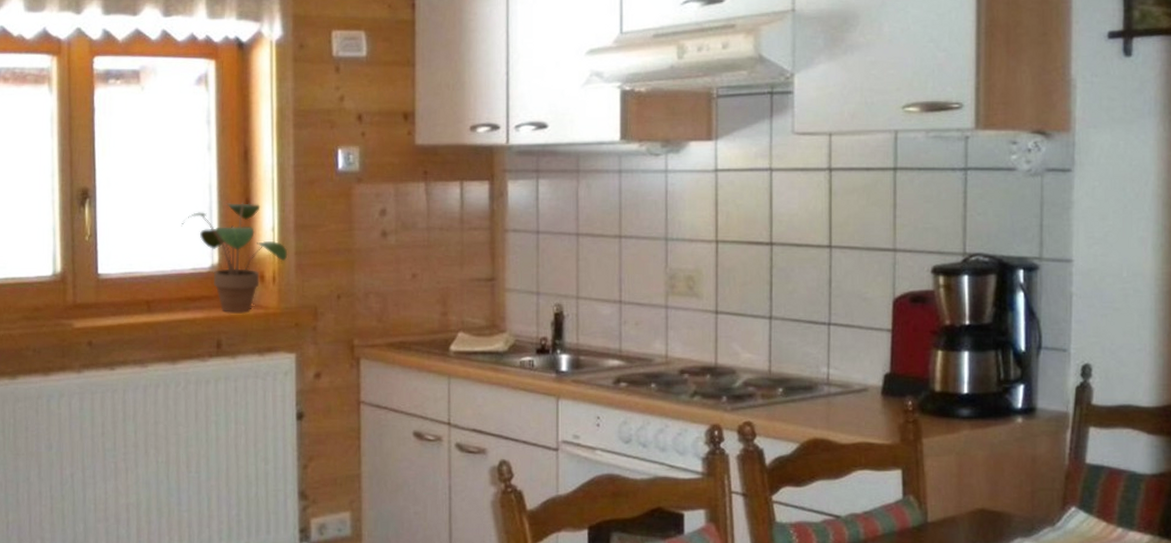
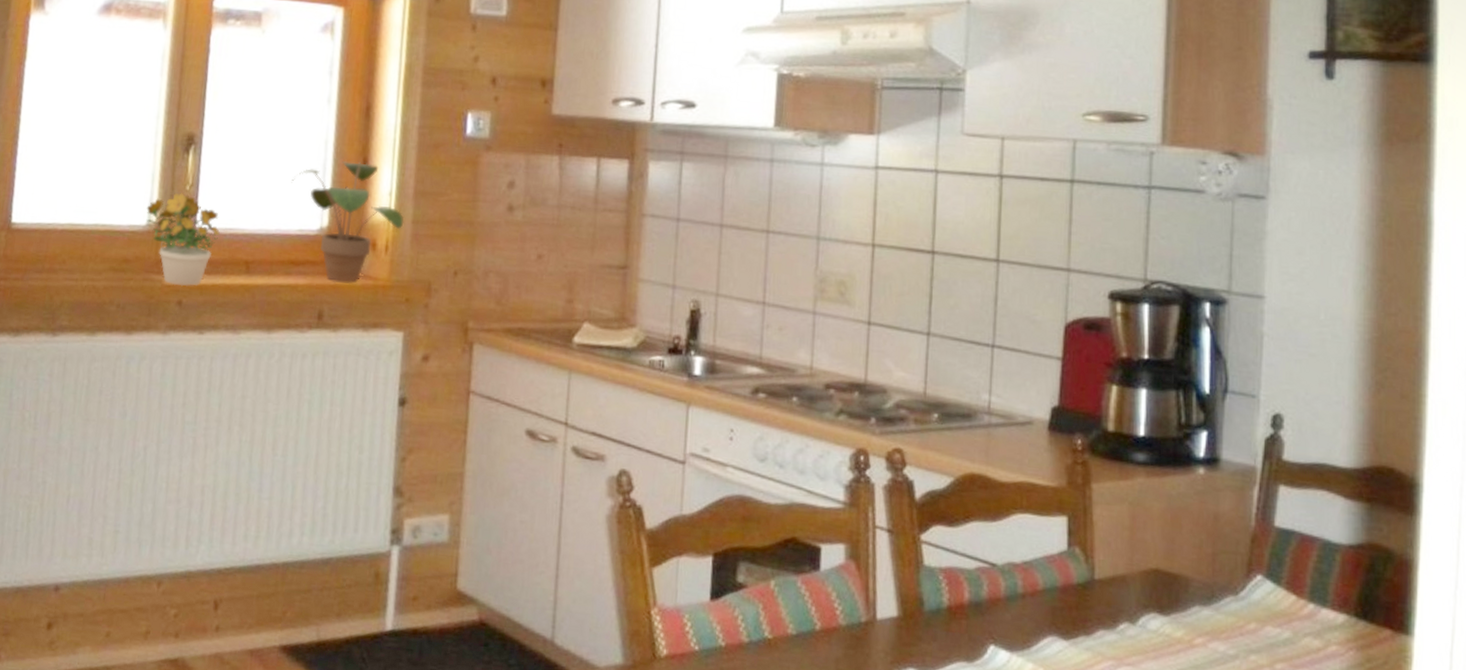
flowerpot: none [51,243,120,329] -> present [146,192,220,287]

